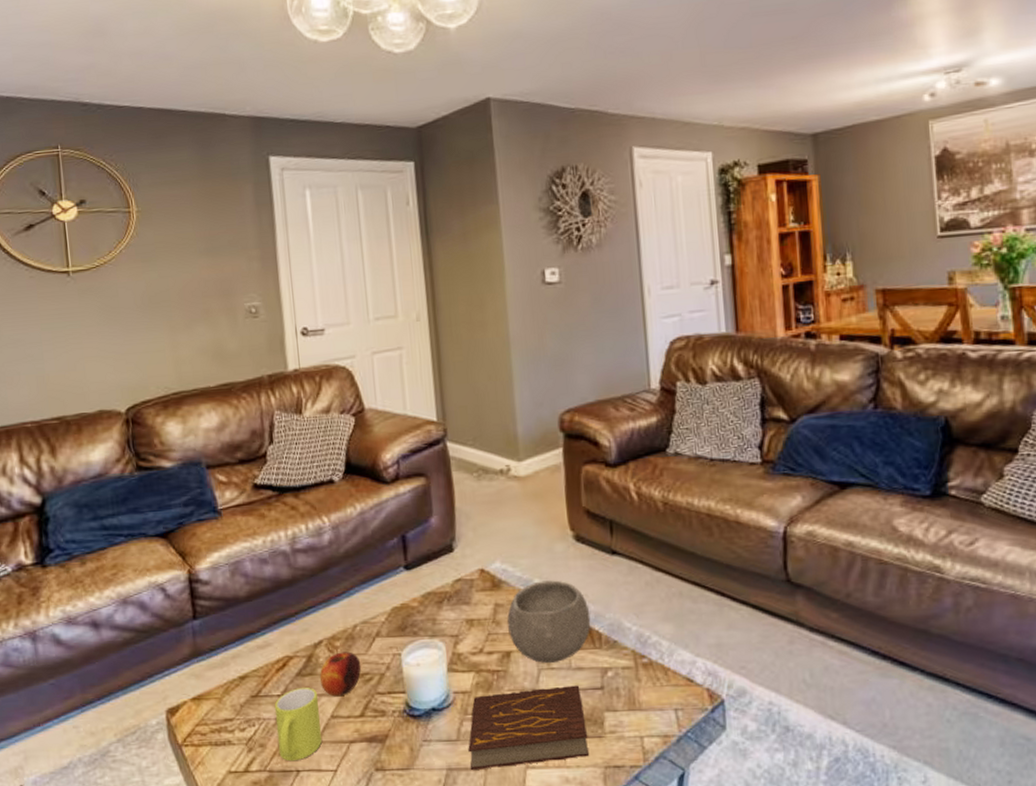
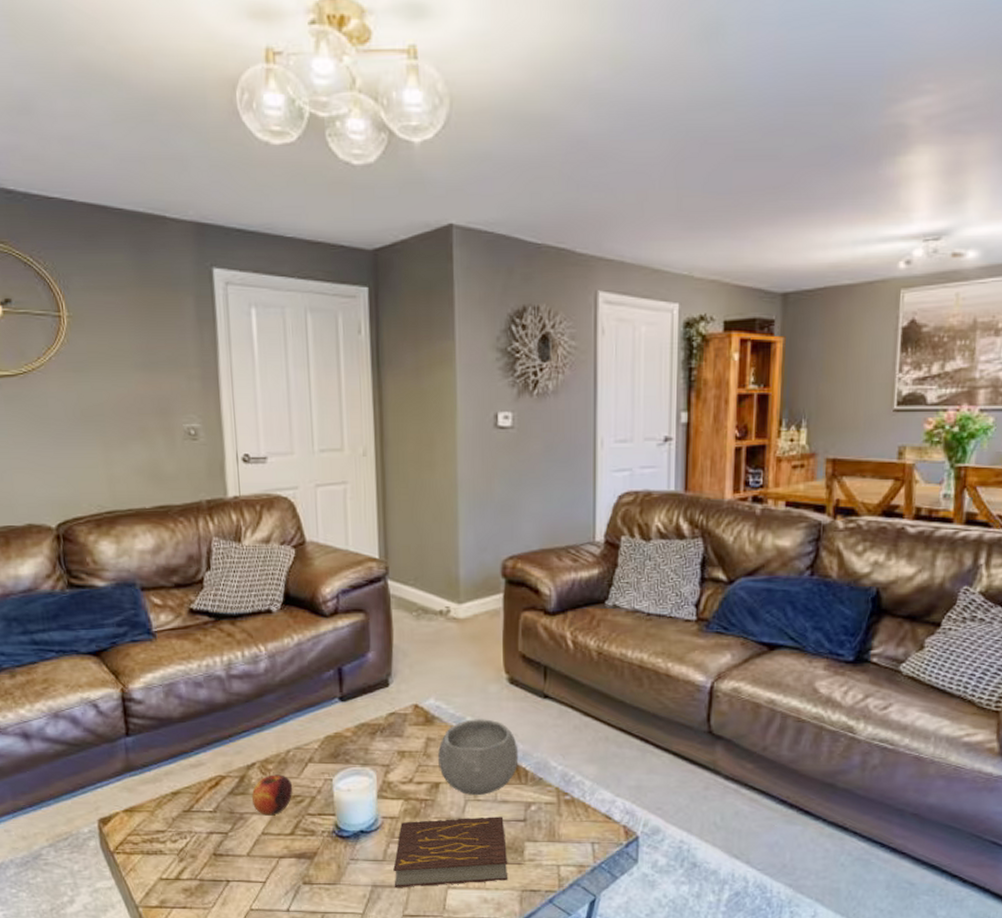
mug: present [274,688,322,762] -> none [206,806,252,872]

